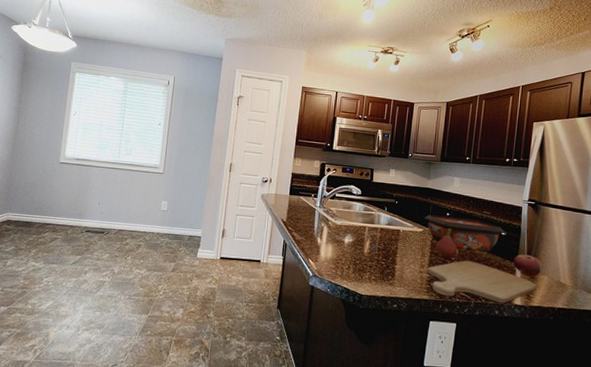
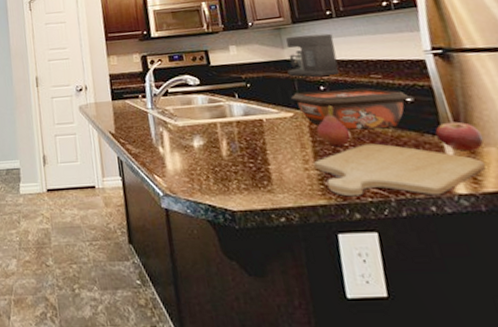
coffee maker: none [427,171,466,207] -> present [286,33,340,78]

